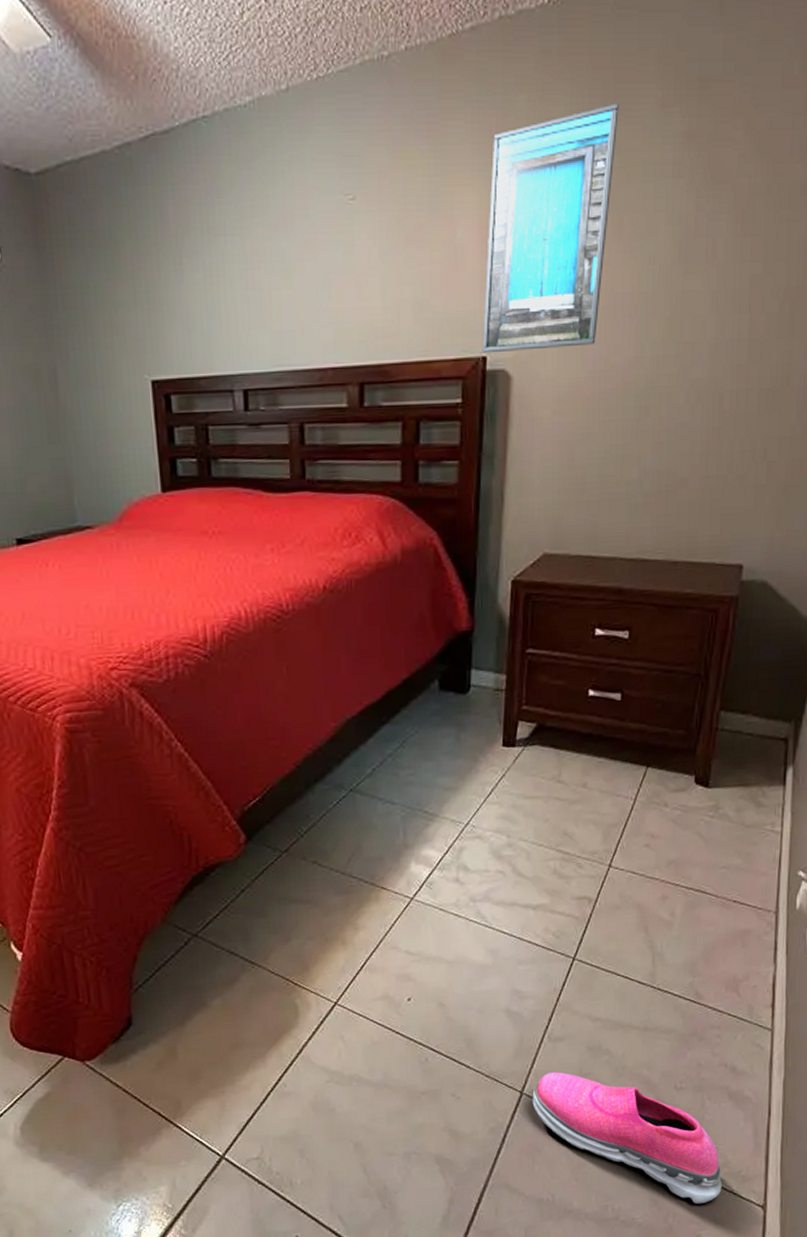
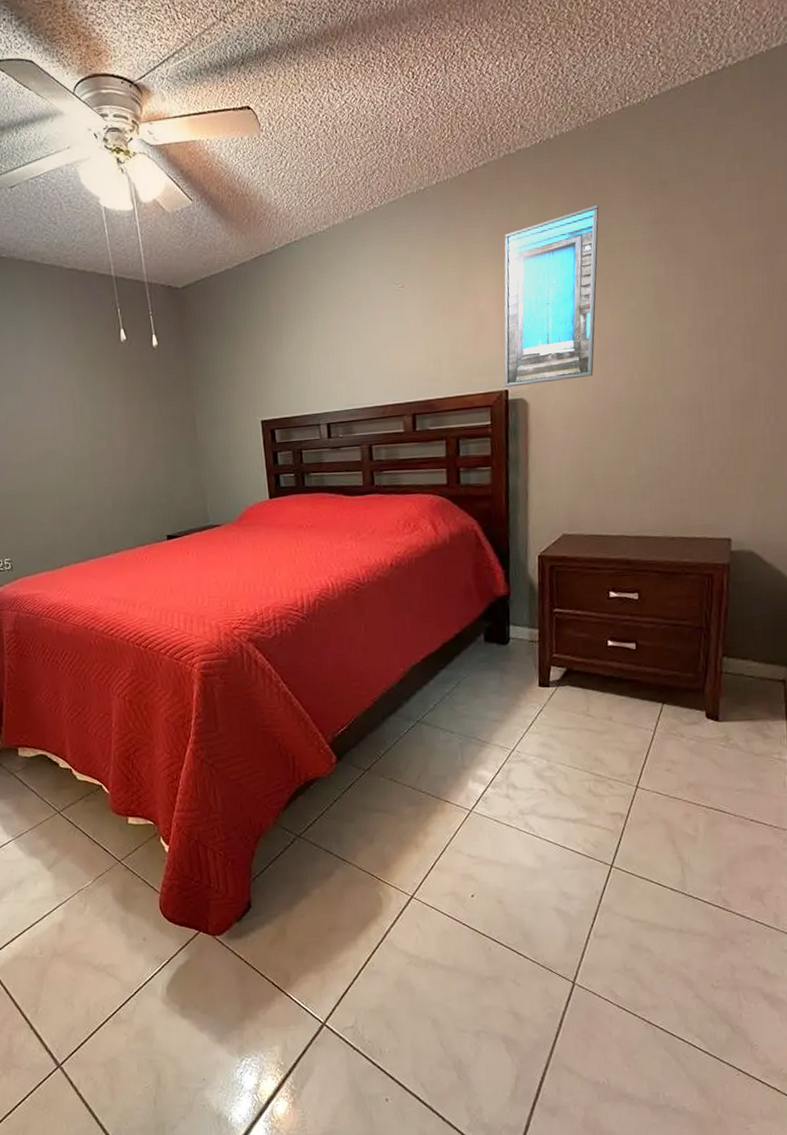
shoe: present [532,1072,722,1204] -> none [583,966,765,1098]

